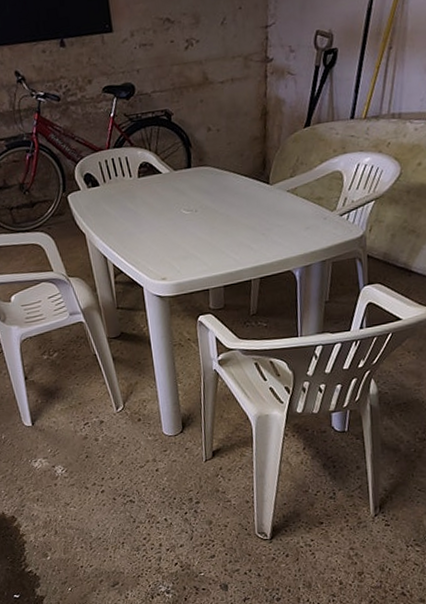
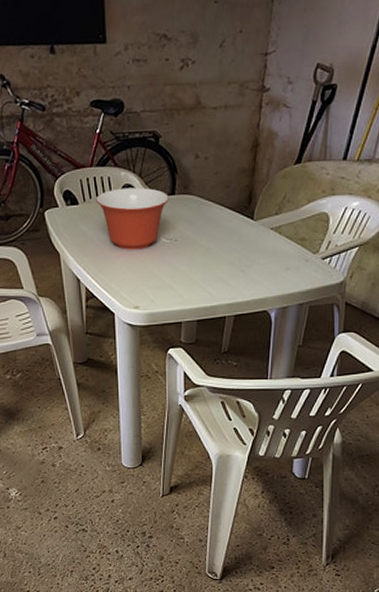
mixing bowl: none [116,163,186,225] -> present [96,187,169,250]

